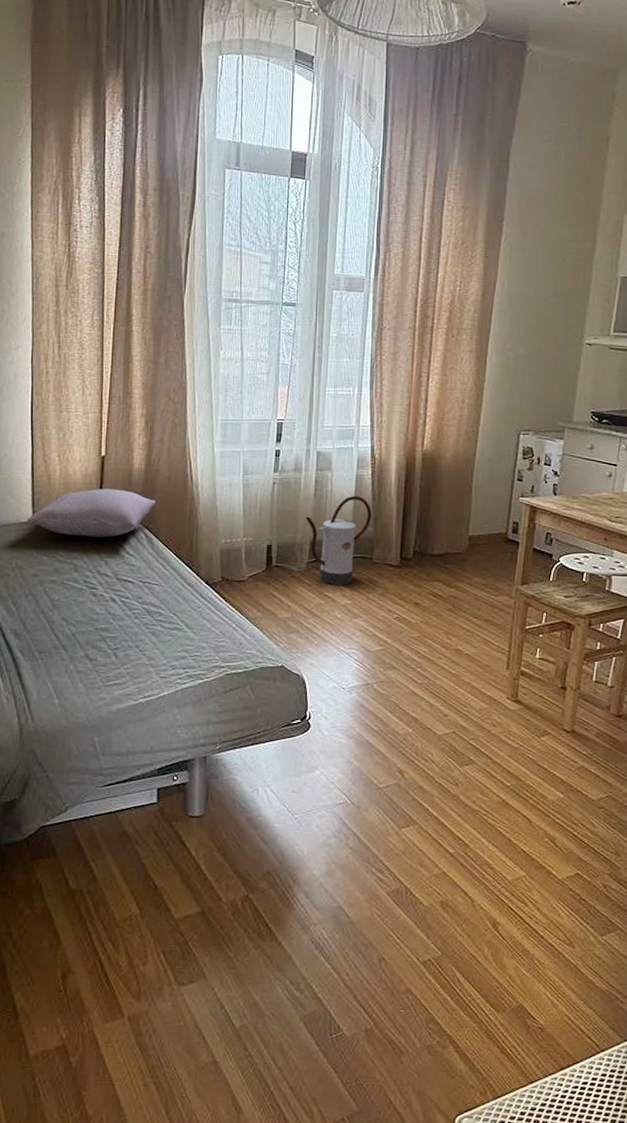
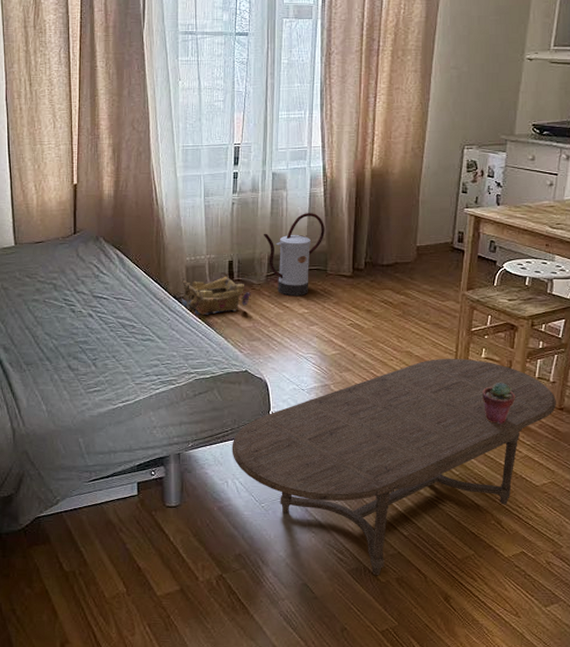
pillow: present [27,488,156,537] -> none [9,214,125,259]
cardboard box: none [213,557,290,603] -> present [181,272,251,315]
coffee table: none [263,658,614,899] -> present [232,359,556,576]
potted succulent: none [535,686,571,732] -> present [481,383,515,425]

